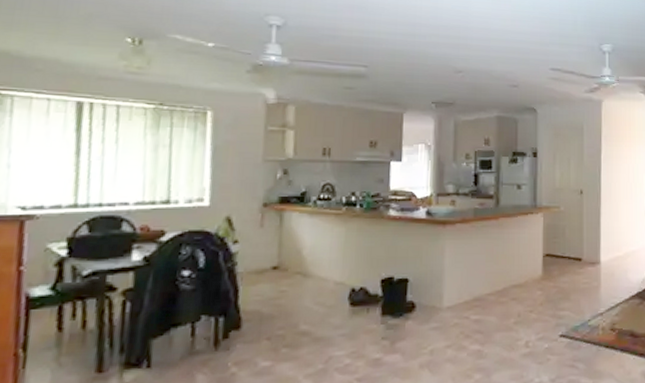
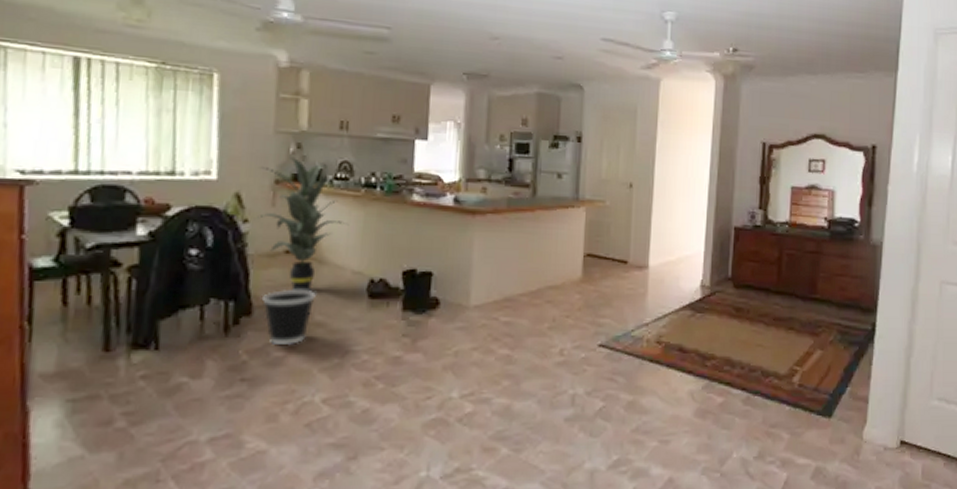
indoor plant: none [246,183,332,304] -> present [257,158,349,292]
wastebasket: none [251,302,301,355] -> present [262,290,316,344]

